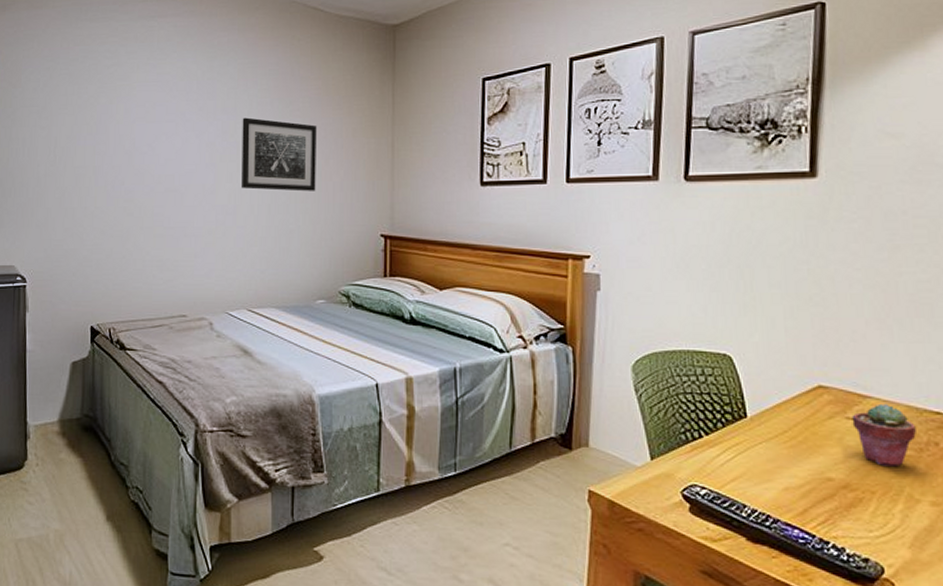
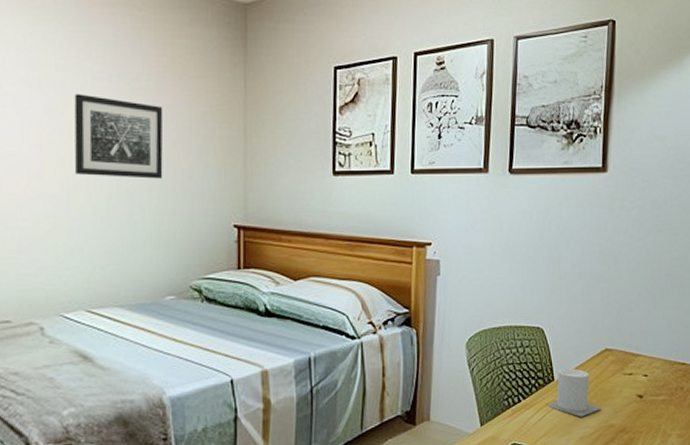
mug: none [737,405,815,464] -> present [546,368,602,417]
potted succulent: present [852,403,916,467] -> none [628,359,669,410]

